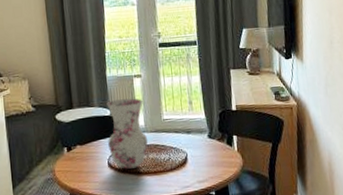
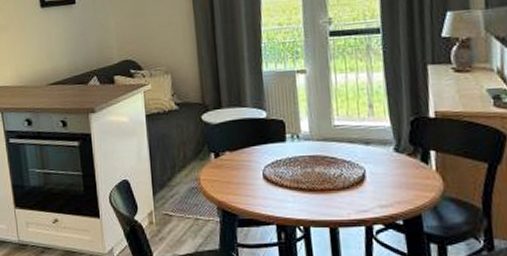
vase: present [107,98,148,169] -> none [262,98,314,183]

